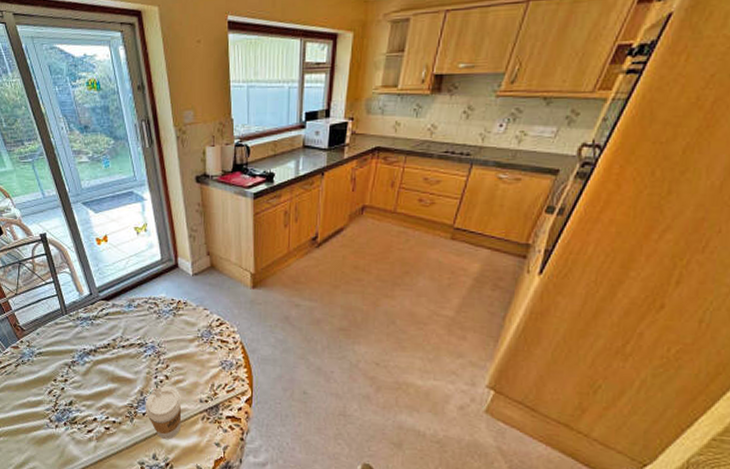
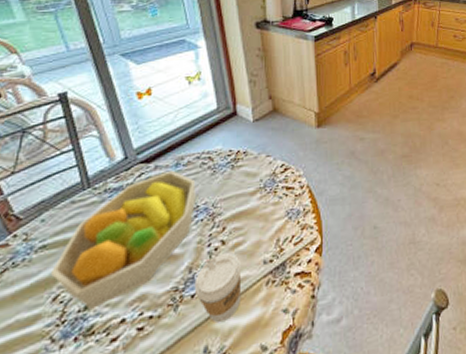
fruit bowl: none [46,309,145,406] -> present [51,170,196,310]

